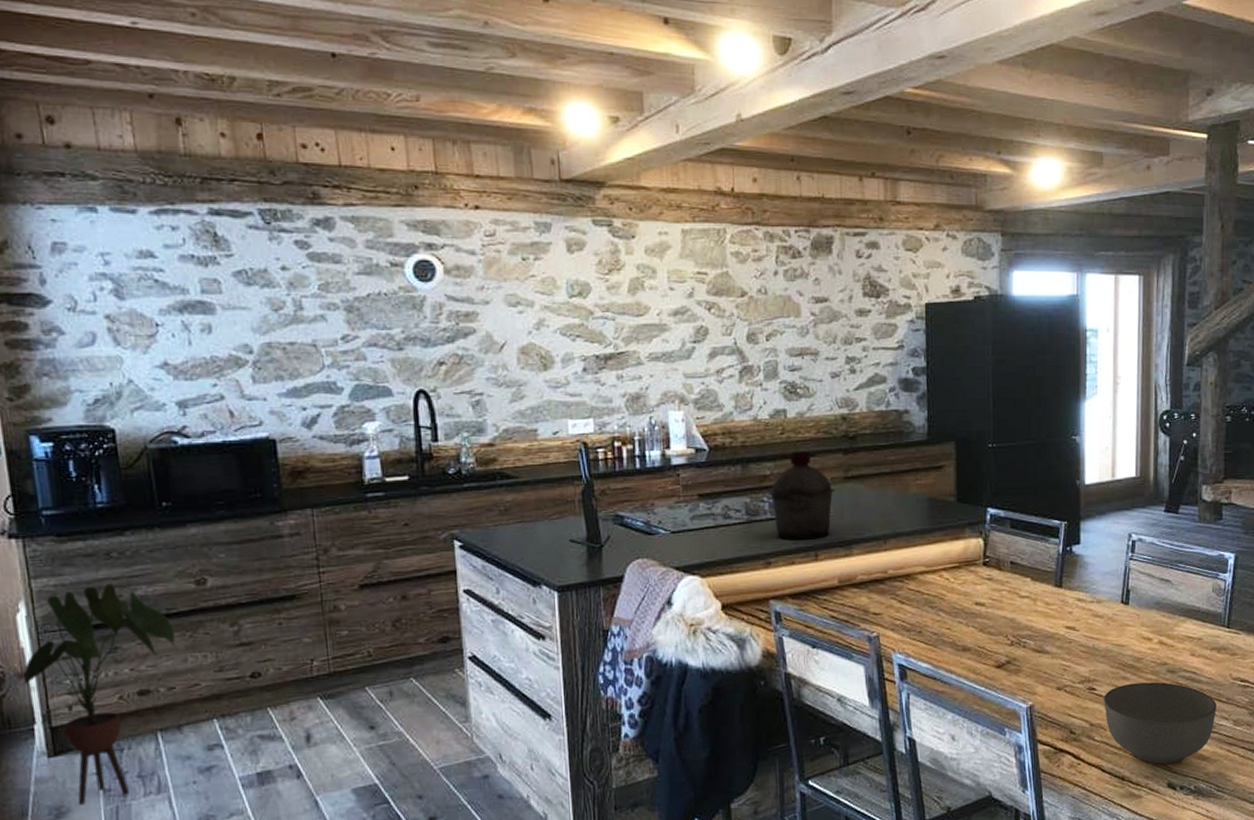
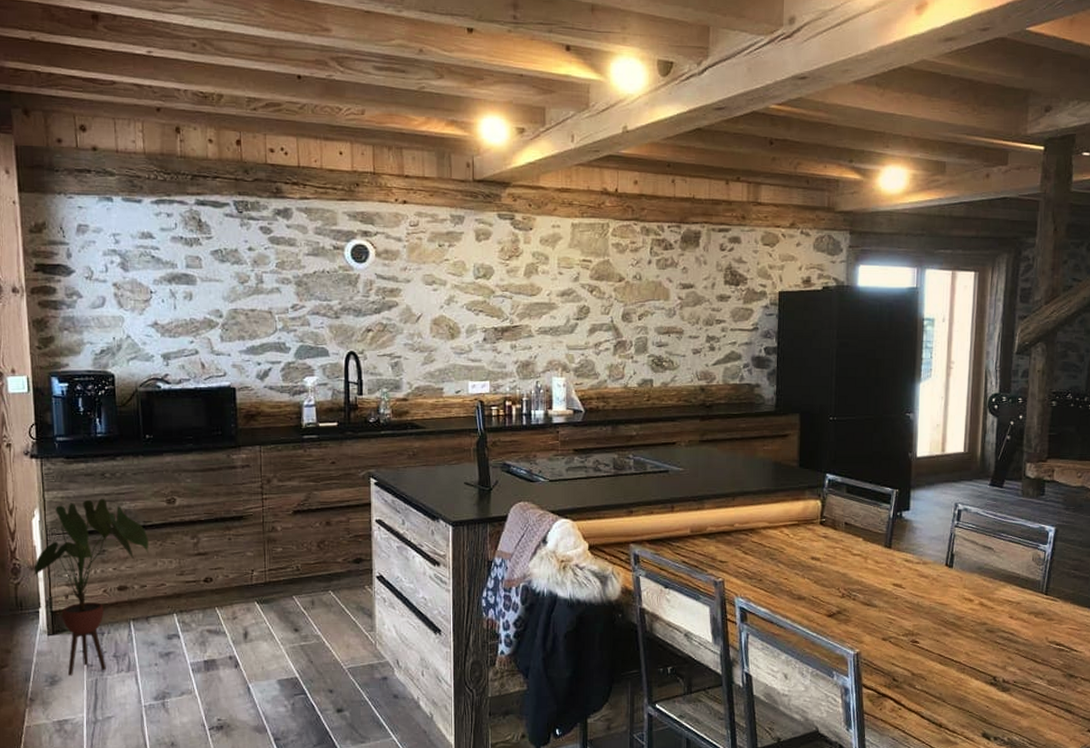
canister: present [768,450,835,541] -> none [634,415,692,493]
bowl: present [1104,682,1217,765] -> none [925,639,1032,716]

